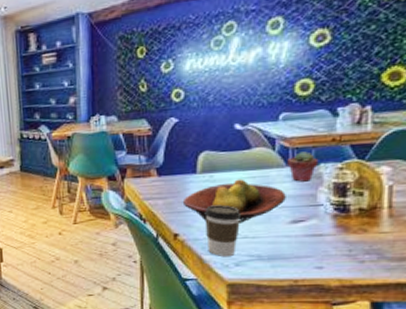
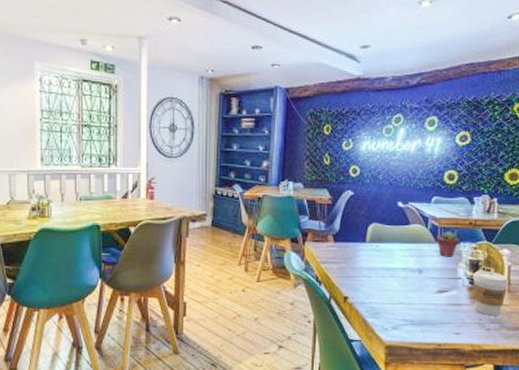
fruit bowl: present [182,179,286,223] -> none [353,250,435,290]
coffee cup: present [205,204,242,256] -> none [370,272,400,320]
coffee cup: none [338,193,390,246] -> present [472,270,509,316]

